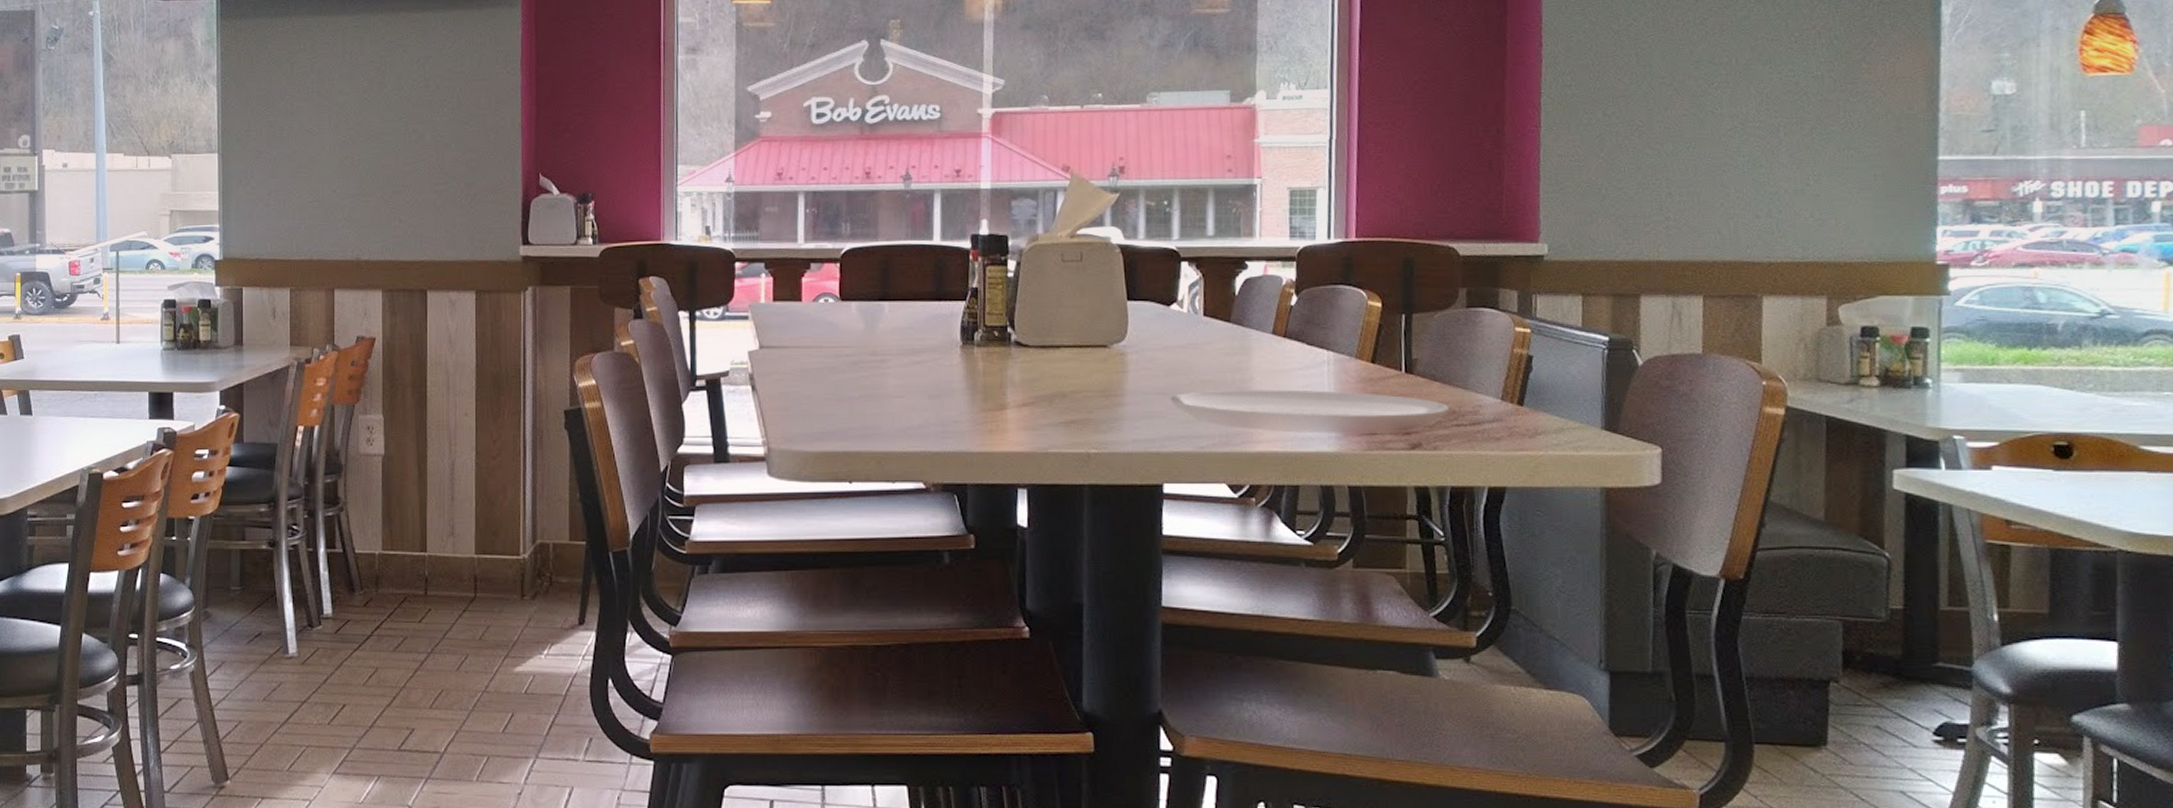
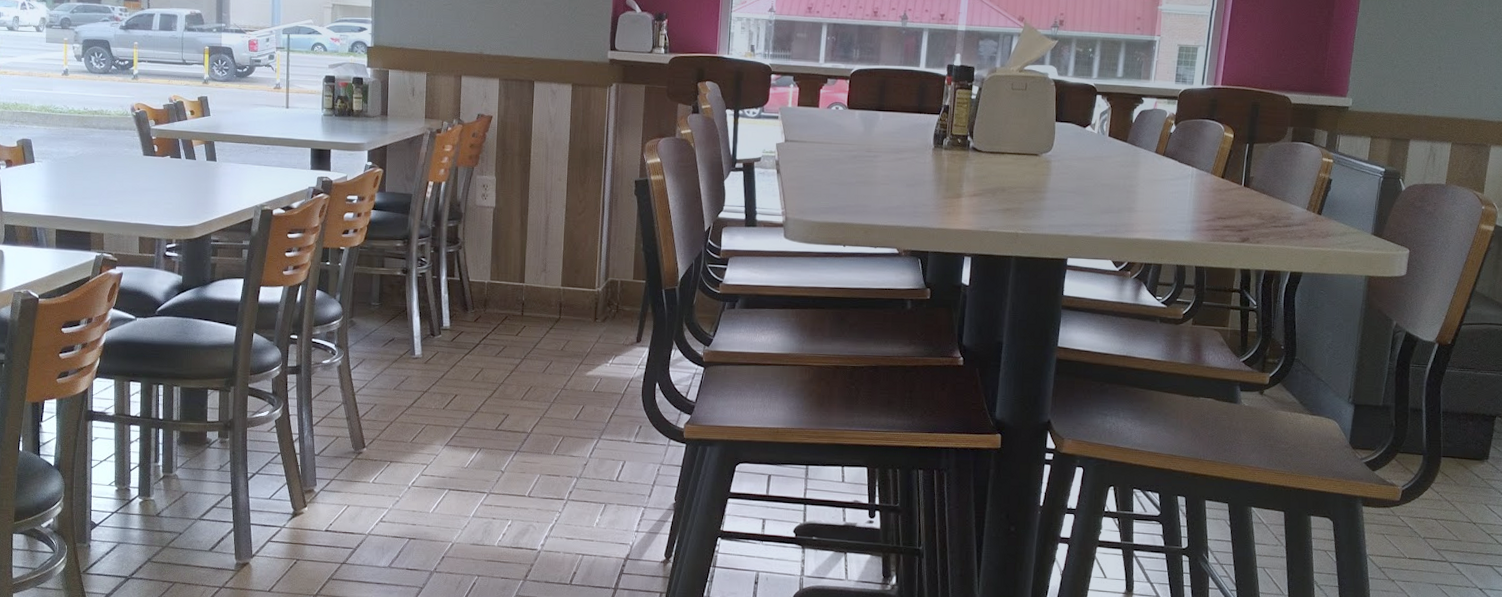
plate: present [1170,389,1450,434] -> none [1079,192,1272,230]

